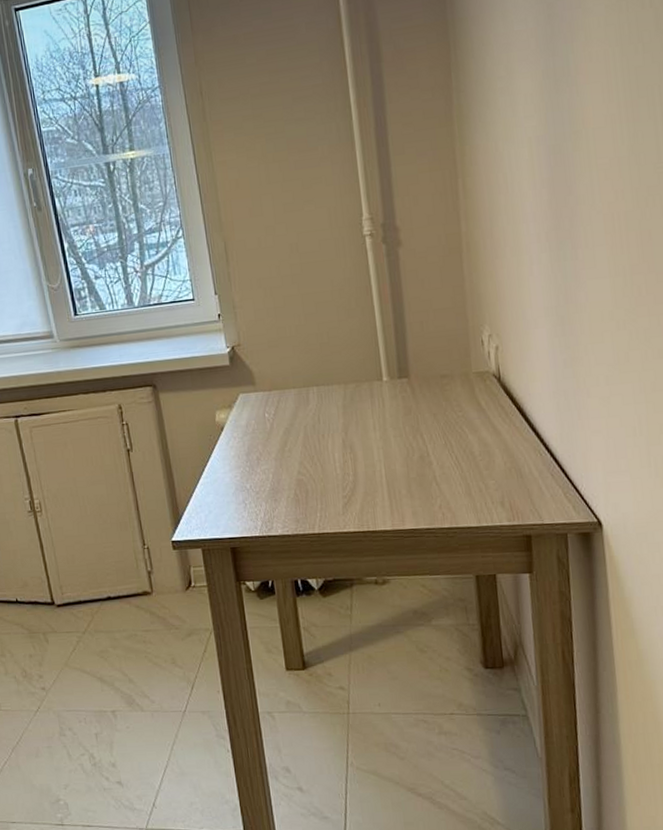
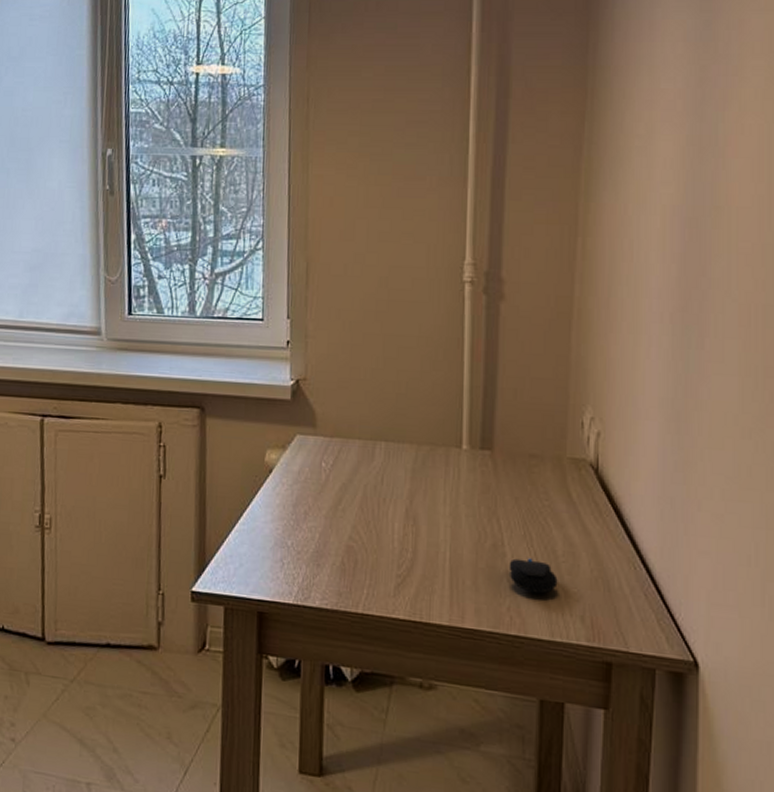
computer mouse: none [435,462,479,491] -> present [508,558,558,594]

